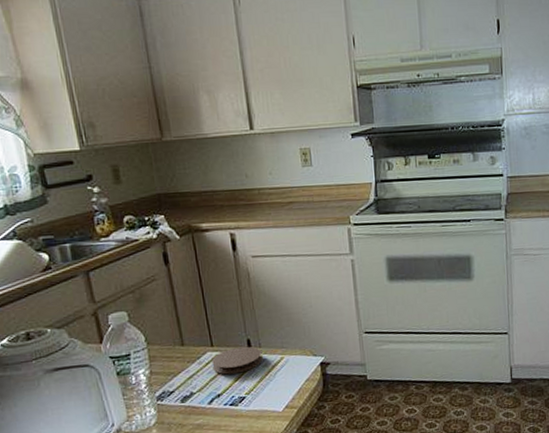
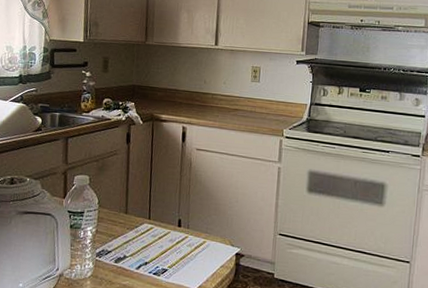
coaster: present [212,346,263,375] -> none [146,224,189,248]

